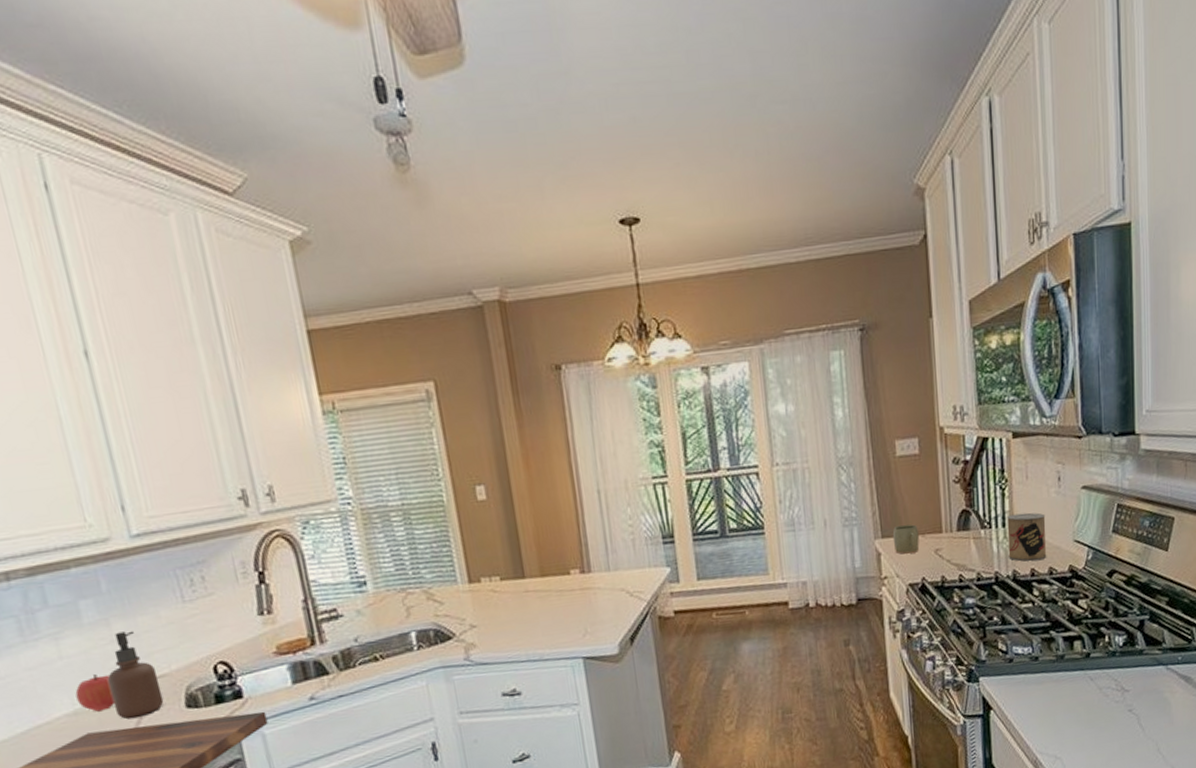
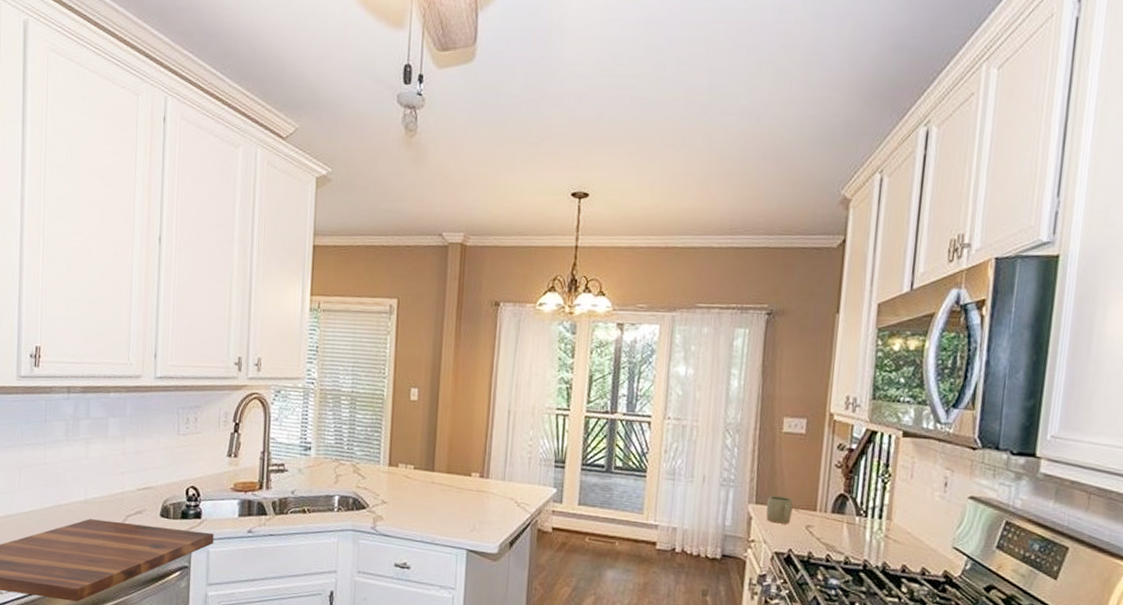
fruit: present [75,673,116,712] -> none [89,475,115,505]
soap dispenser: present [107,630,164,719] -> none [112,447,147,516]
tin can: present [1007,512,1047,562] -> none [880,508,926,558]

